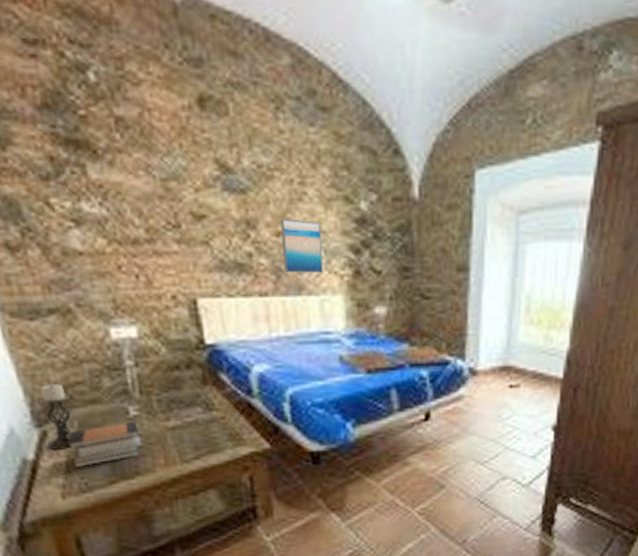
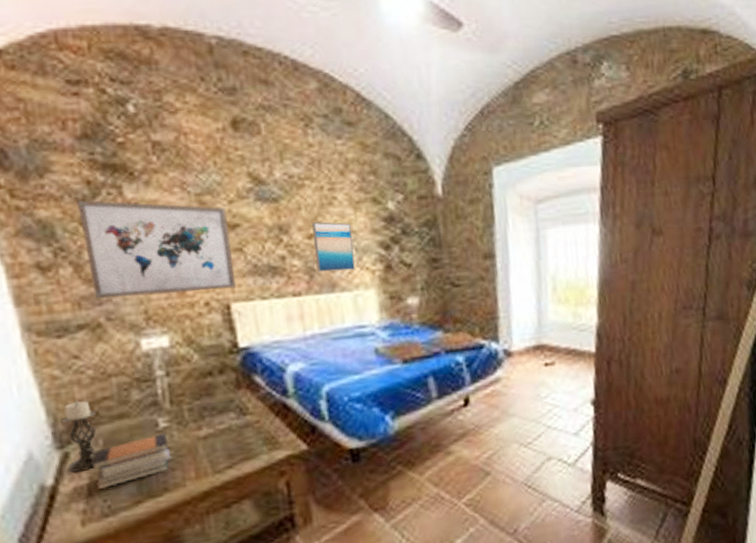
wall art: none [41,177,203,284] -> present [77,200,237,299]

